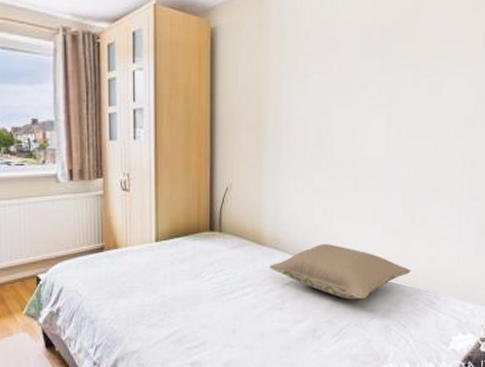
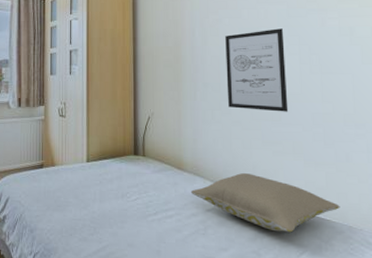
wall art: none [312,86,374,178] -> present [225,28,289,112]

